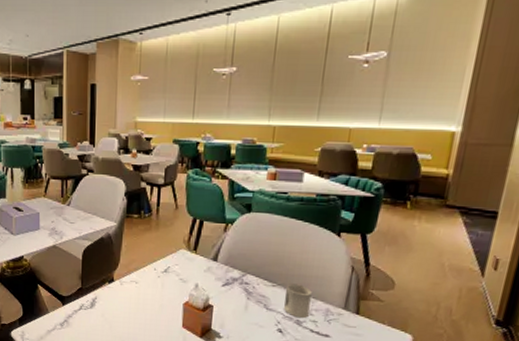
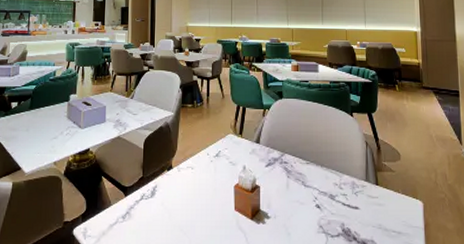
cup: present [284,283,312,319] -> none [317,160,339,193]

